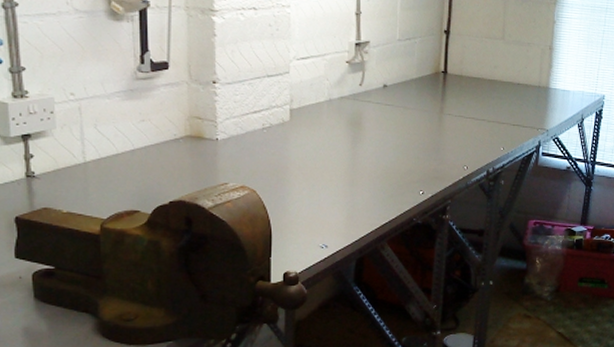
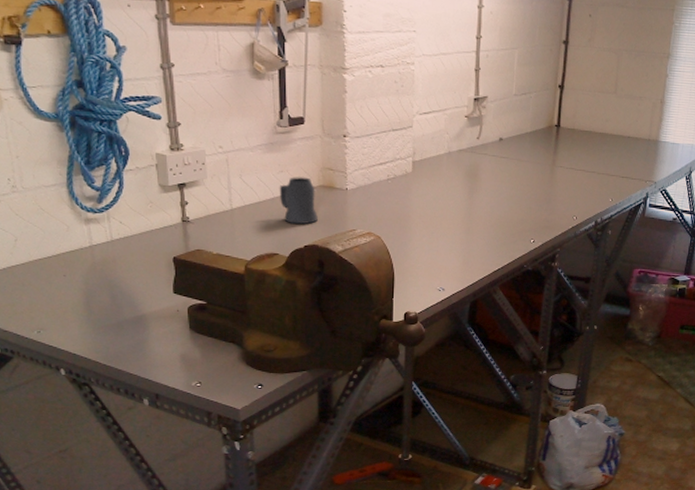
mug: none [140,126,184,178] -> present [279,177,318,224]

